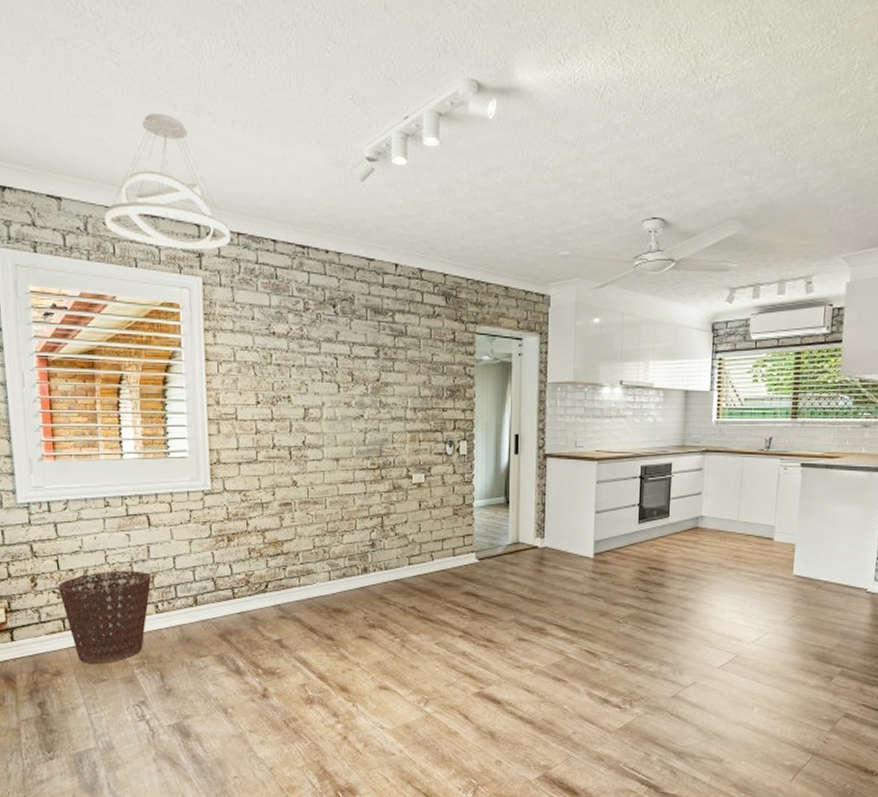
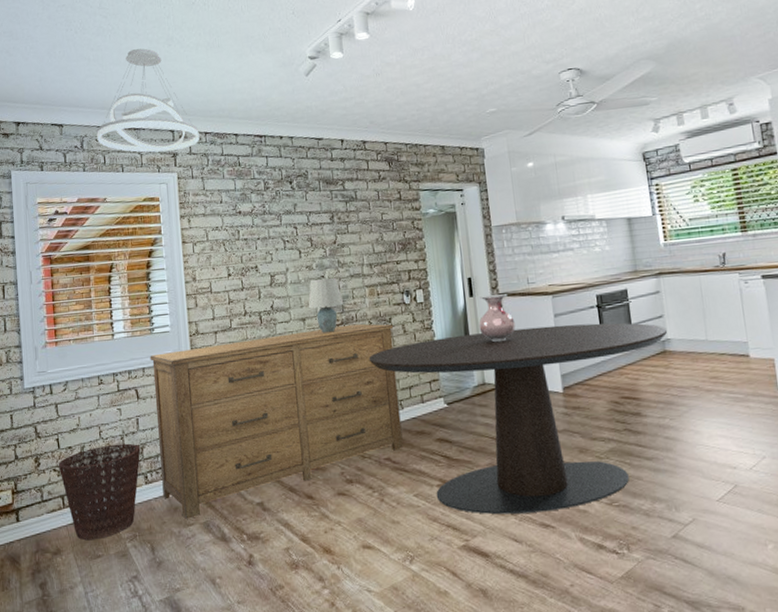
dresser: none [164,470,433,650] -> present [150,323,403,519]
table lamp: none [343,417,382,476] -> present [308,277,344,333]
dining table: none [403,492,703,667] -> present [369,323,668,515]
vase: none [520,455,557,502] -> present [479,294,516,342]

